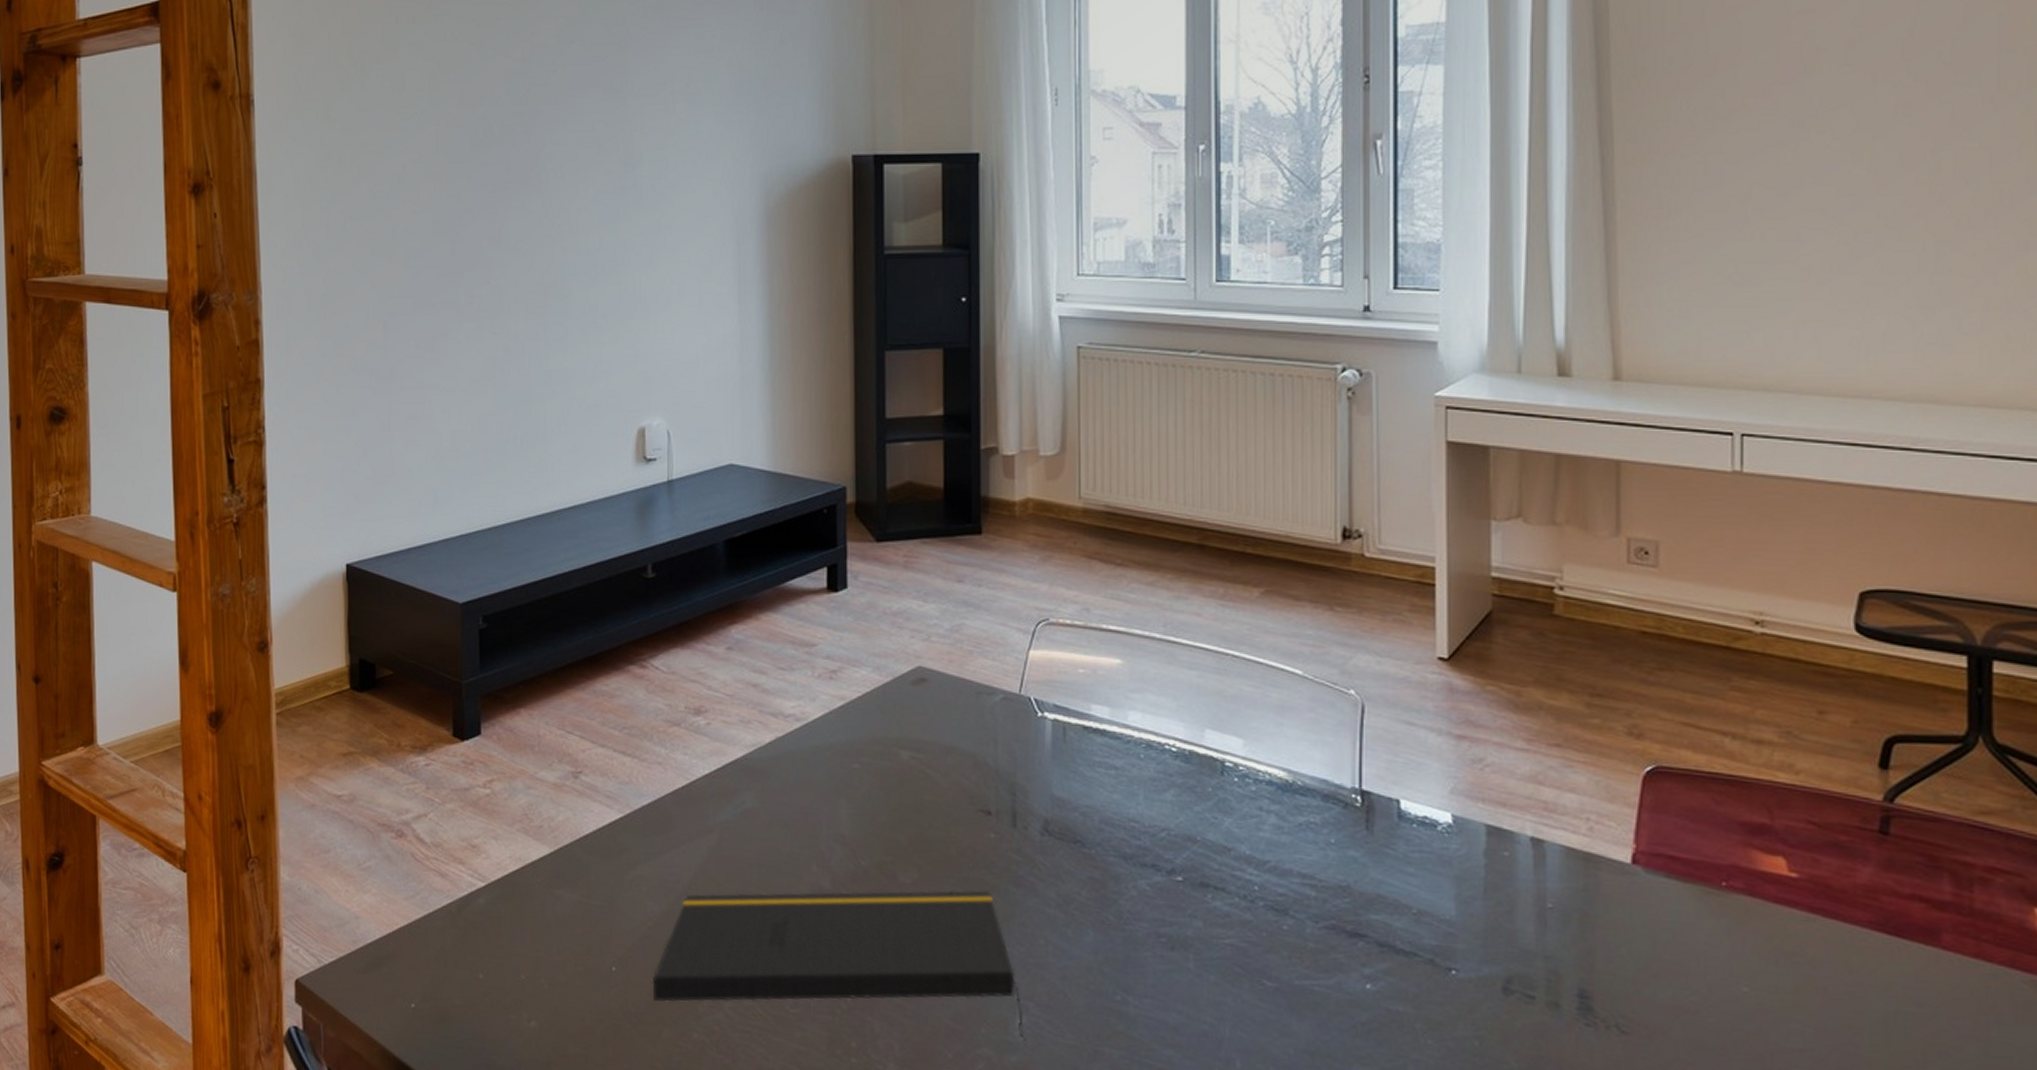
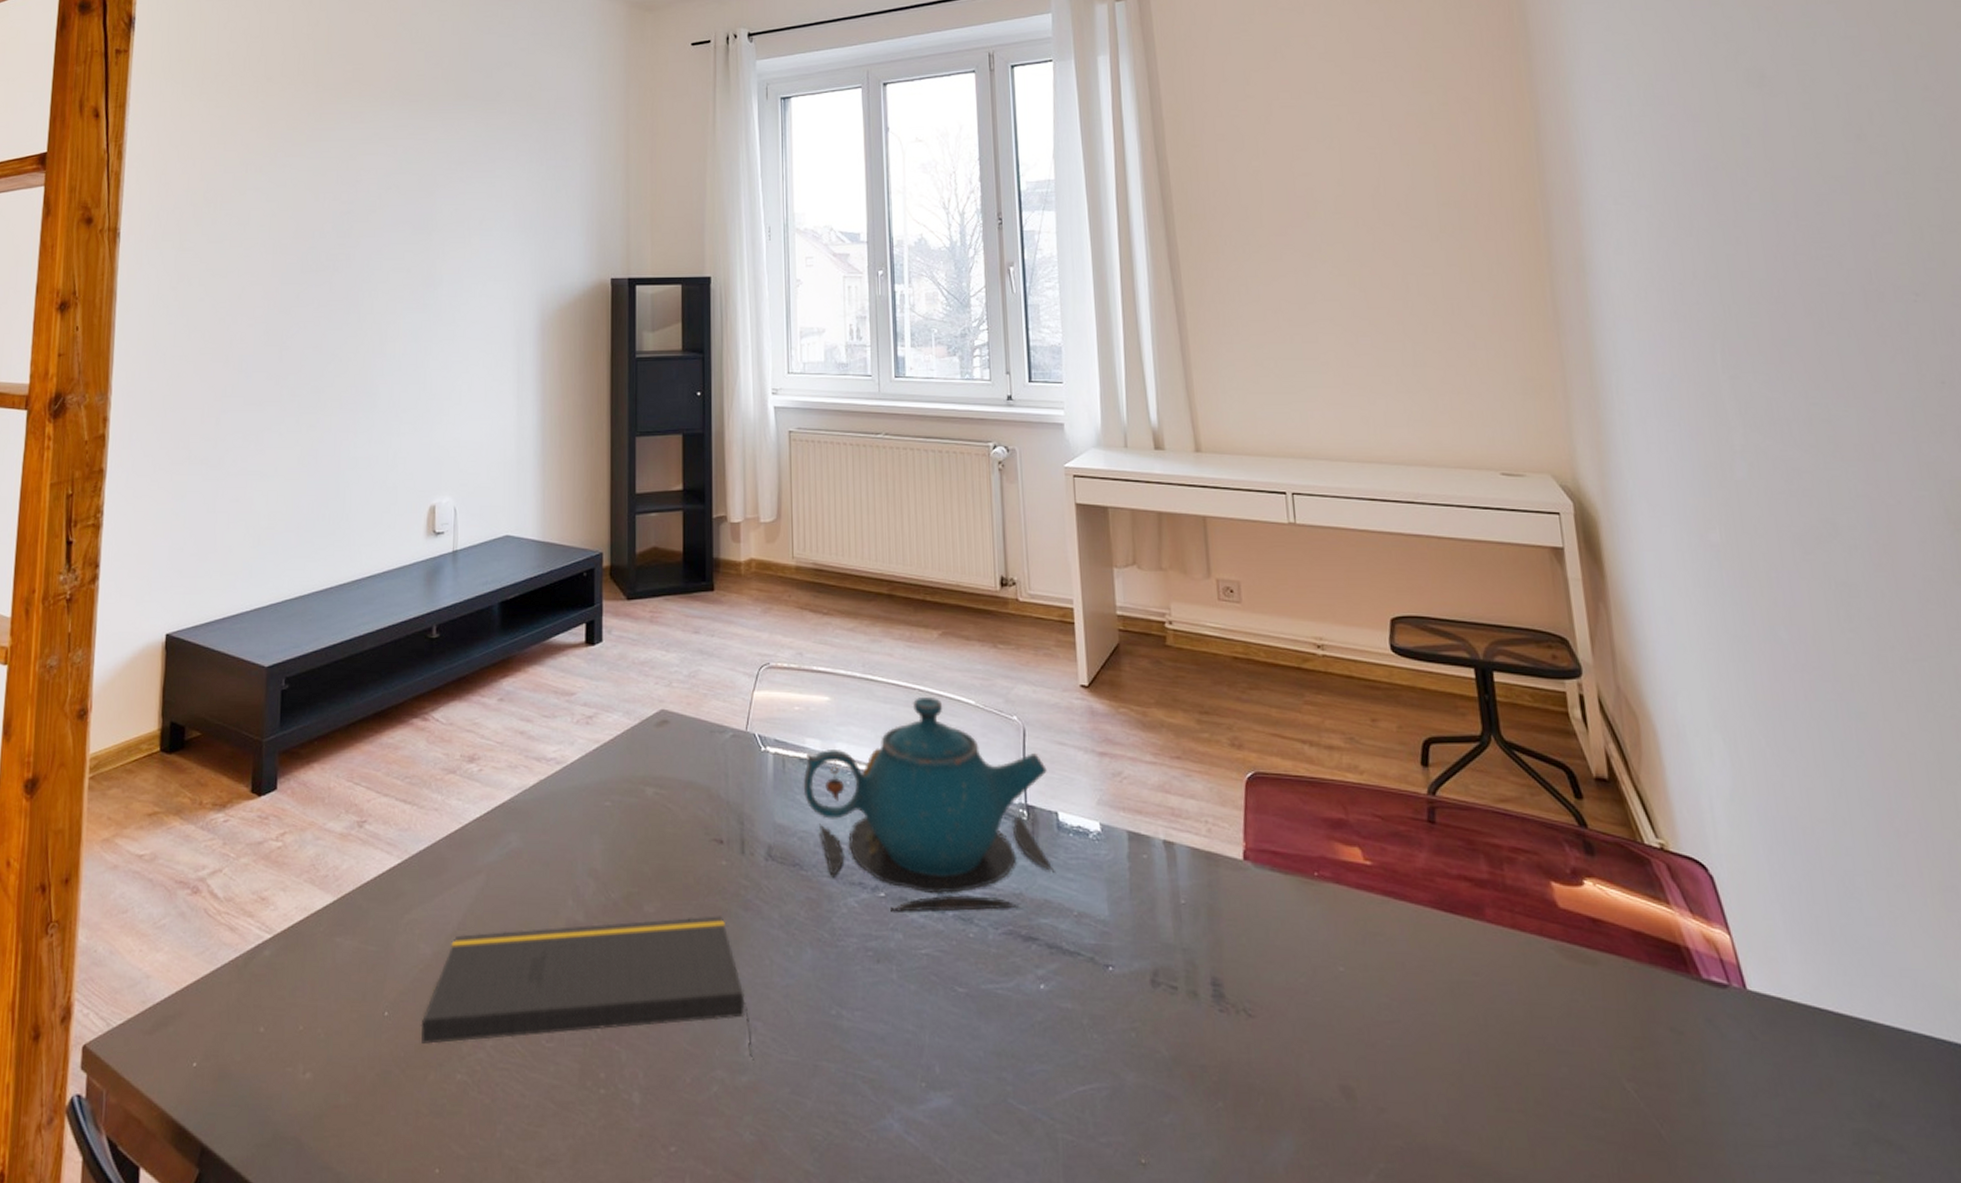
teapot: none [1087,663,1392,902] -> present [803,696,1055,912]

